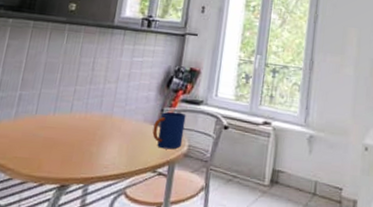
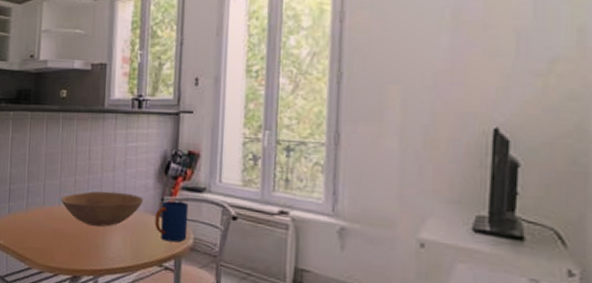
bowl: none [57,101,144,135] -> present [61,191,144,227]

